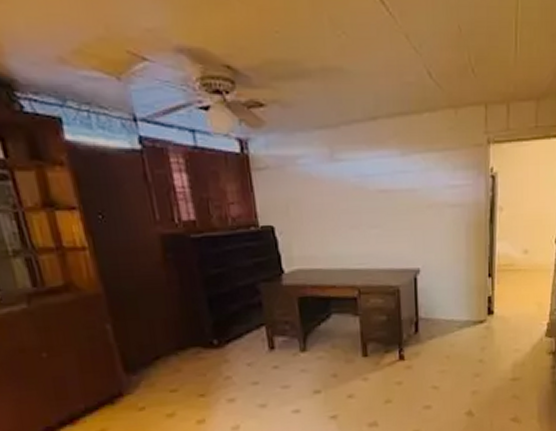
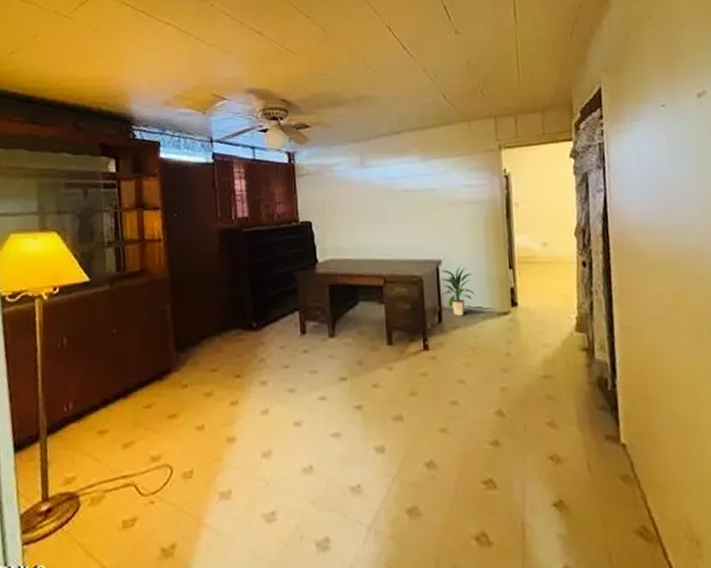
indoor plant: none [419,275,453,326] -> present [441,266,476,316]

